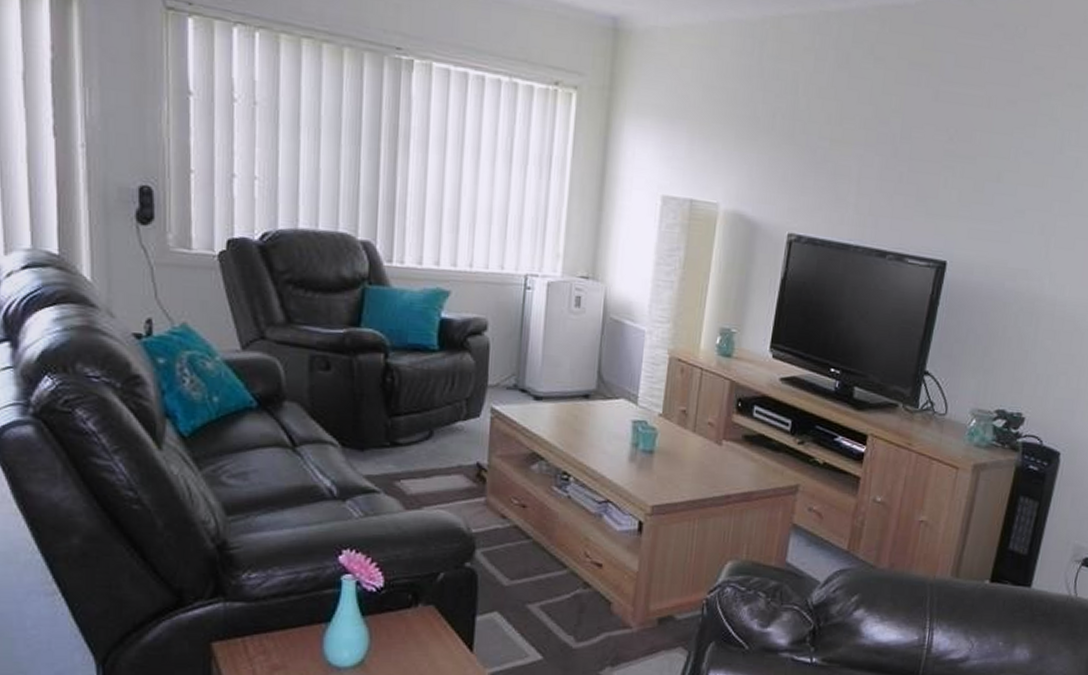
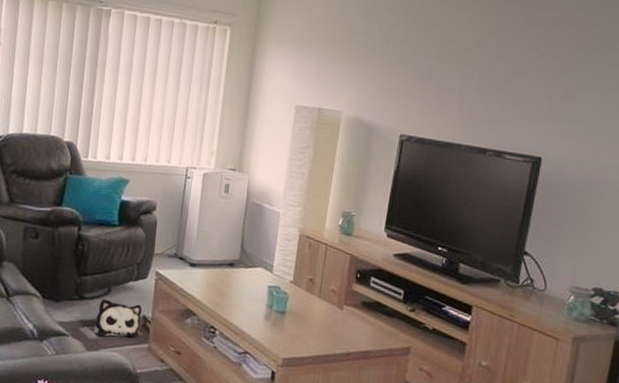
plush toy: none [413,443,476,492] -> present [93,298,143,338]

